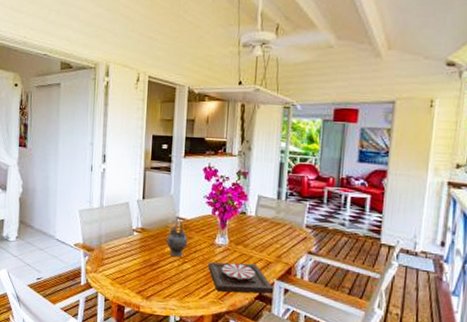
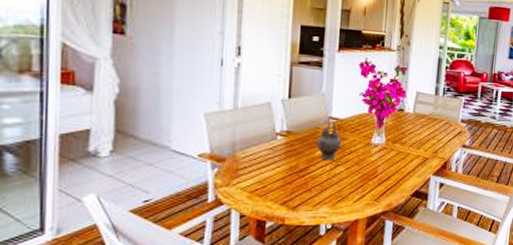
plate: present [208,262,274,294] -> none [363,161,430,193]

